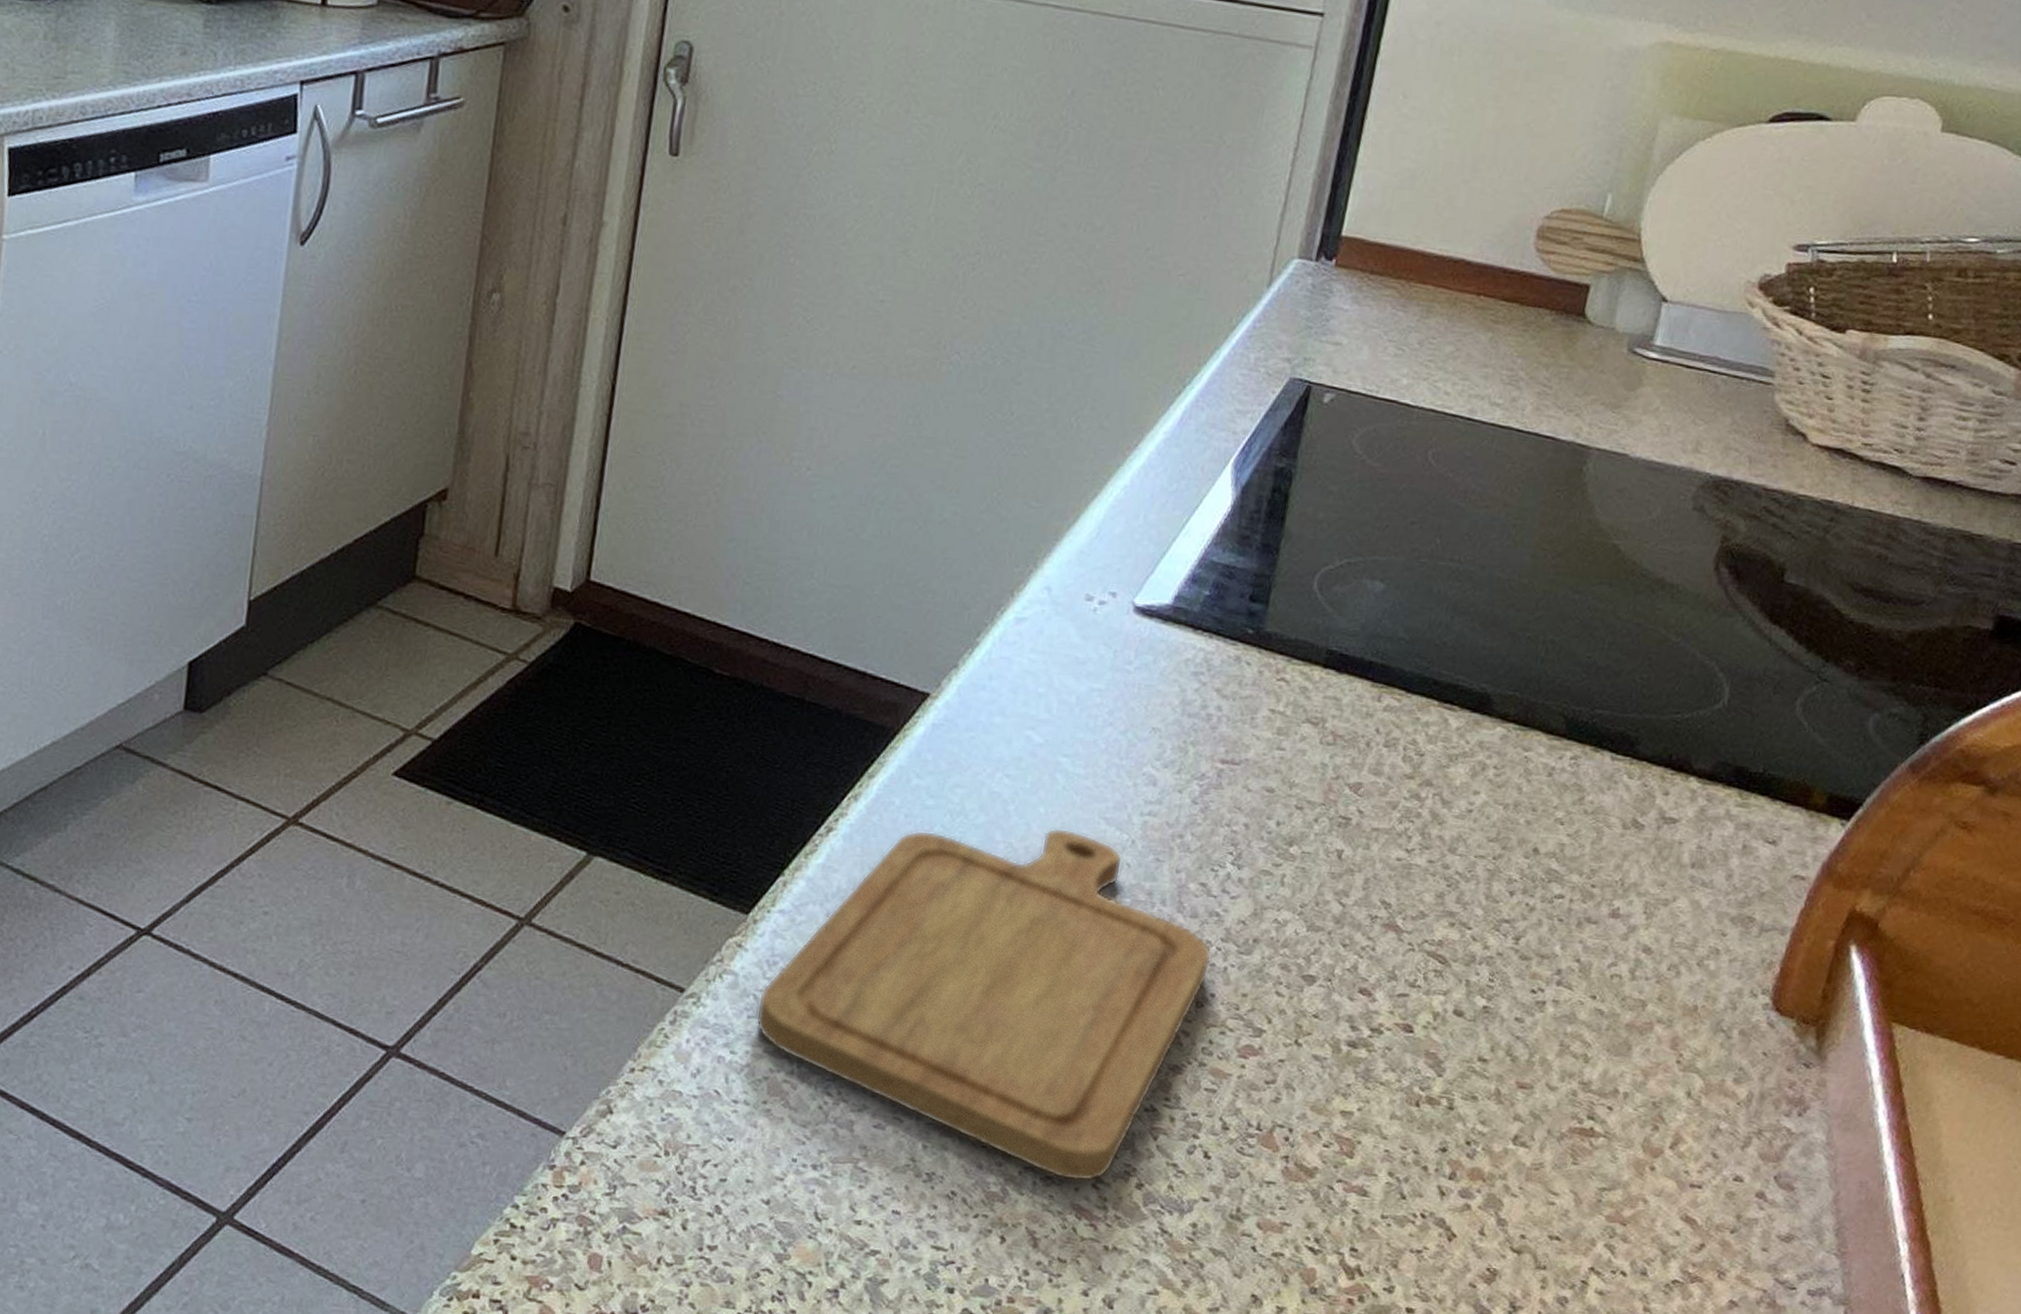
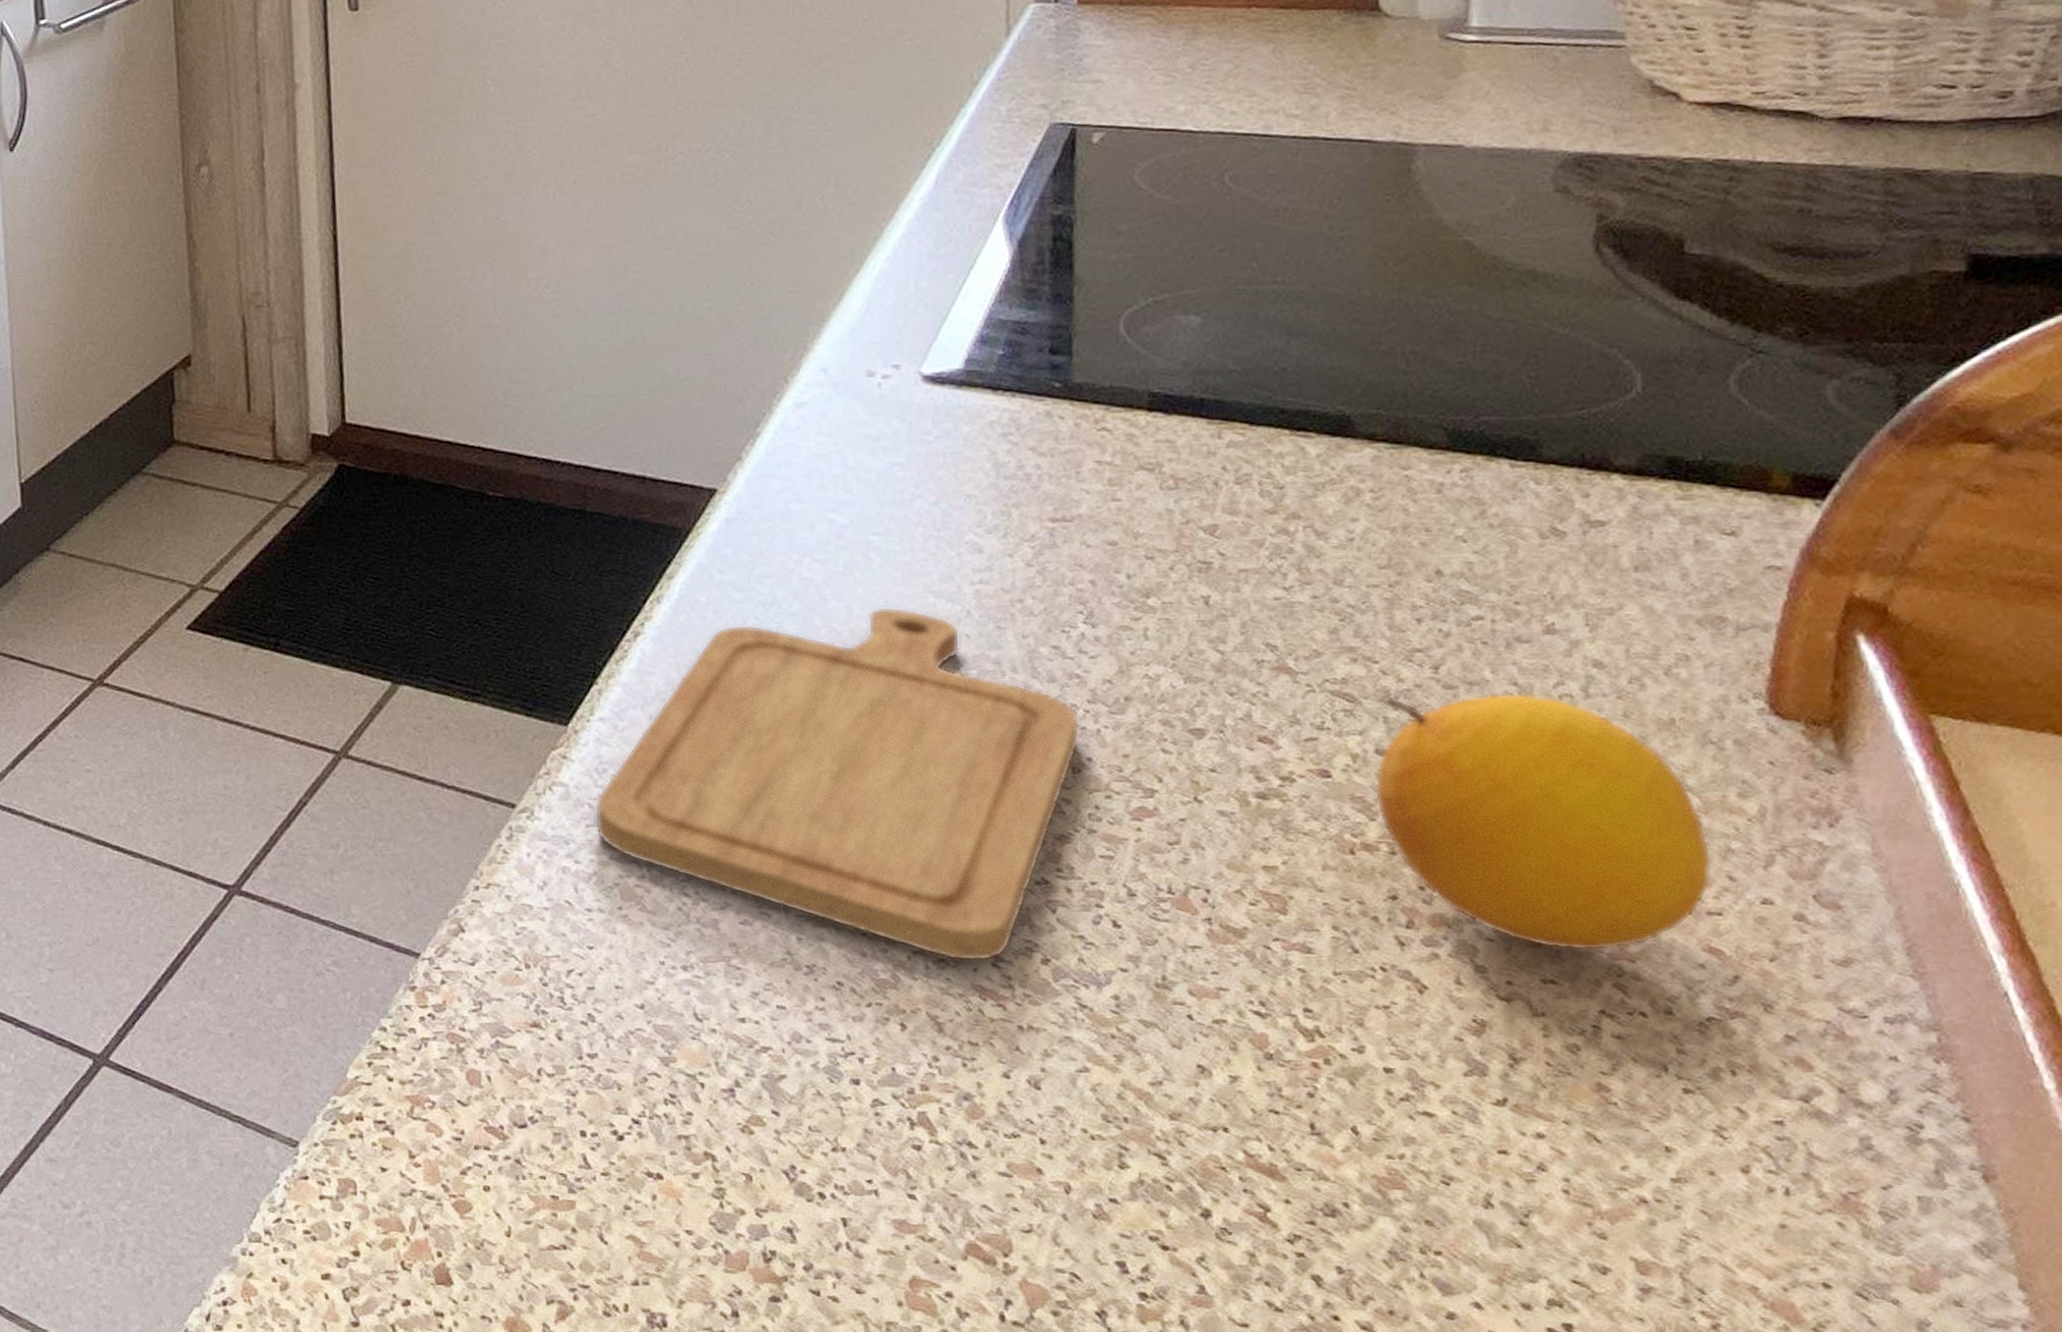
fruit: none [1444,961,1704,1213] -> present [1374,692,1712,951]

